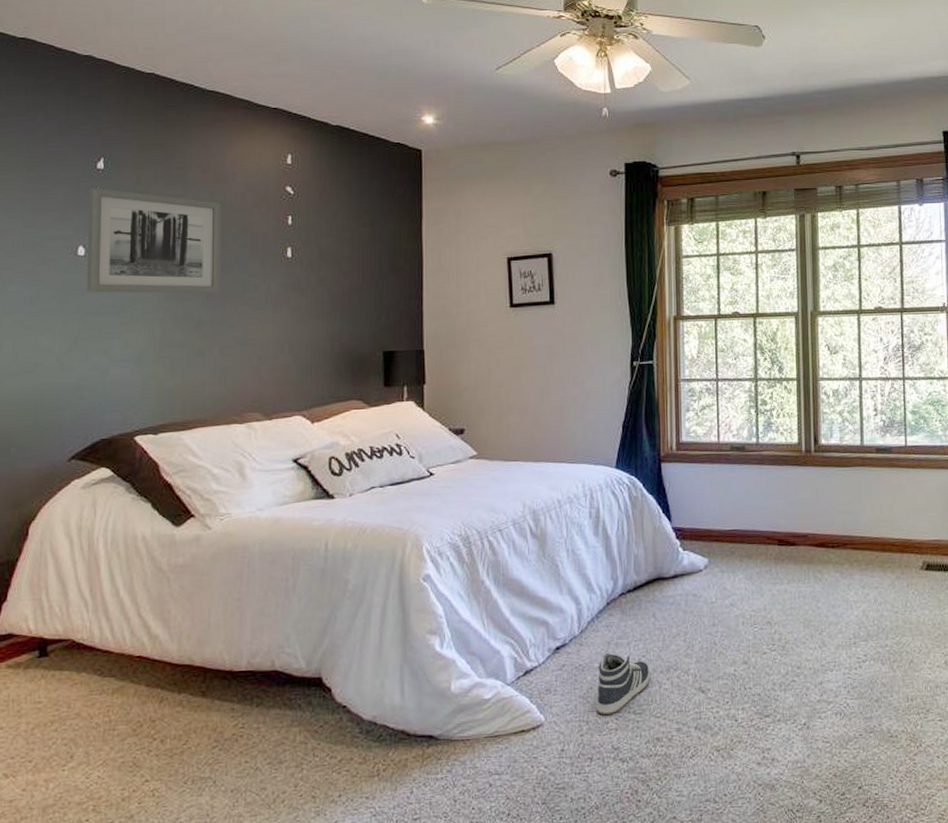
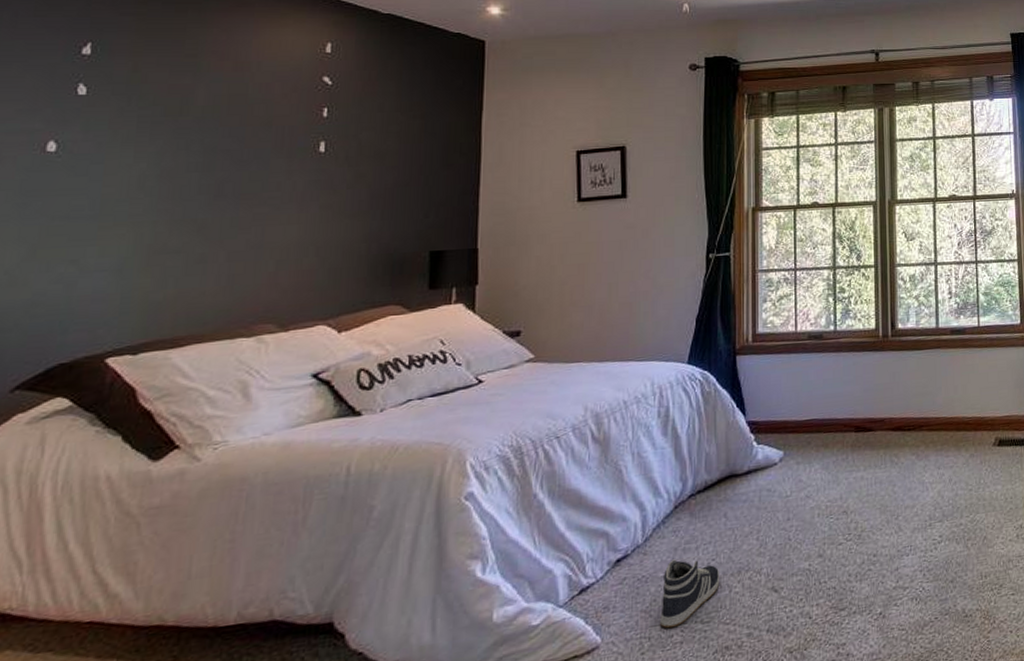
wall art: present [86,187,222,294] -> none [54,75,242,194]

